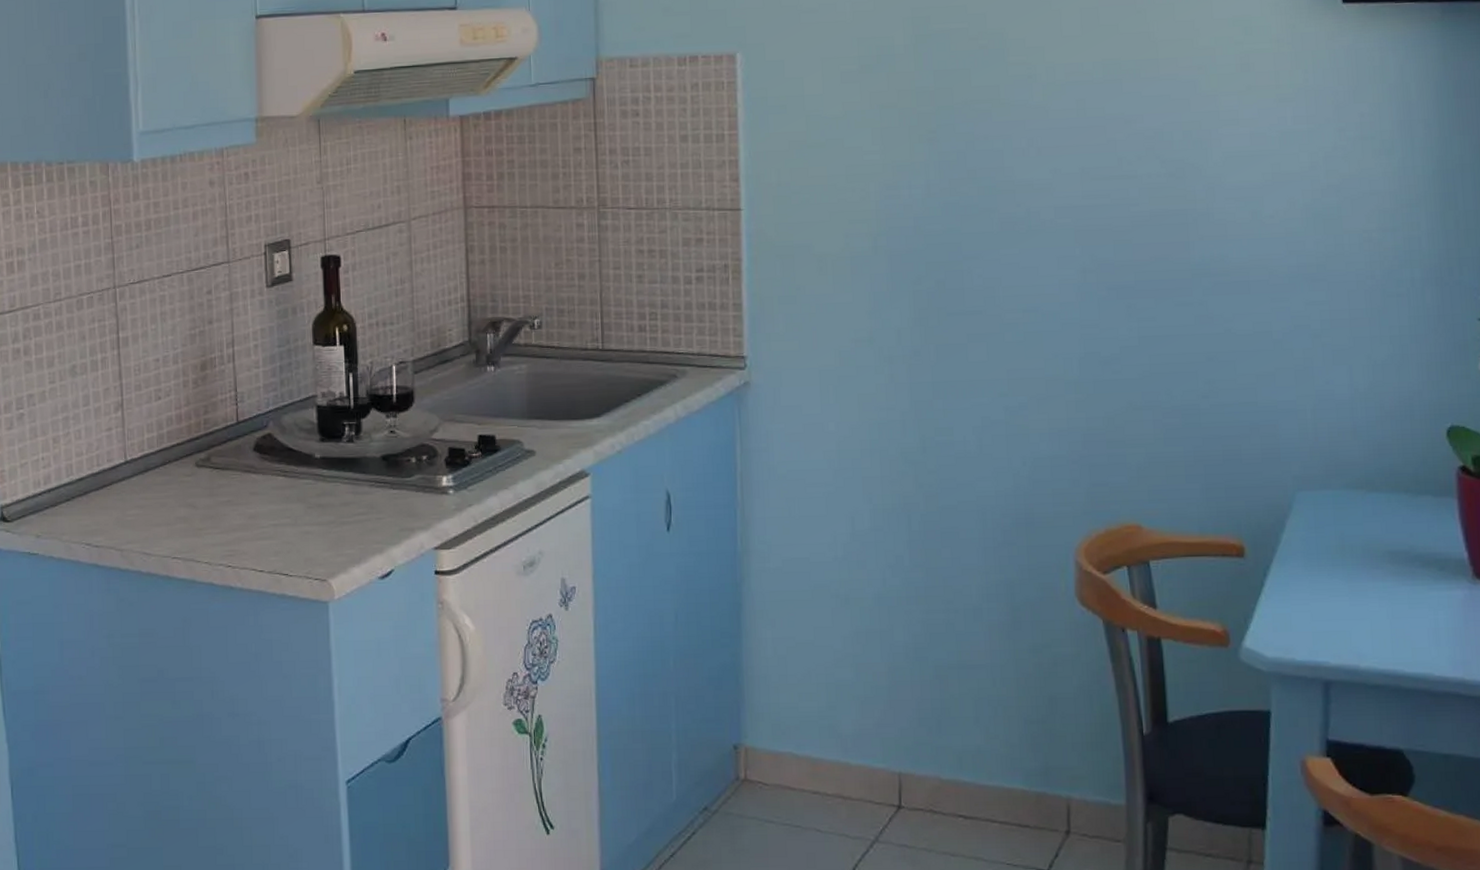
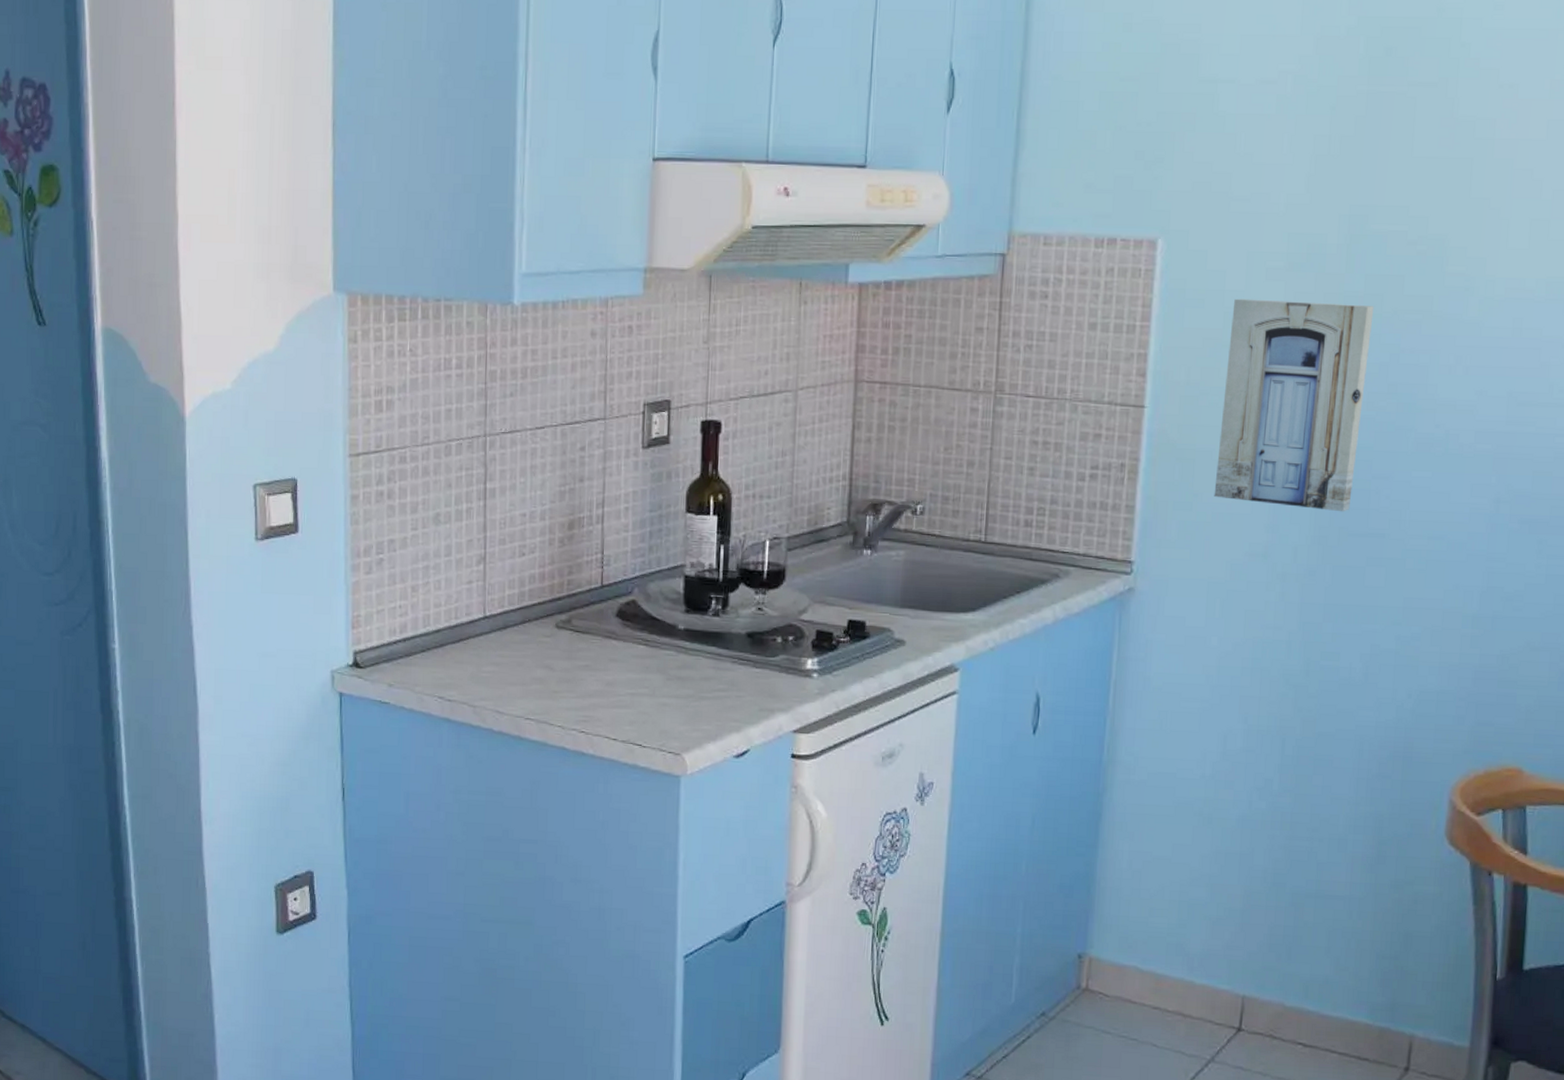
wall art: none [813,98,946,294] -> present [1214,298,1374,512]

